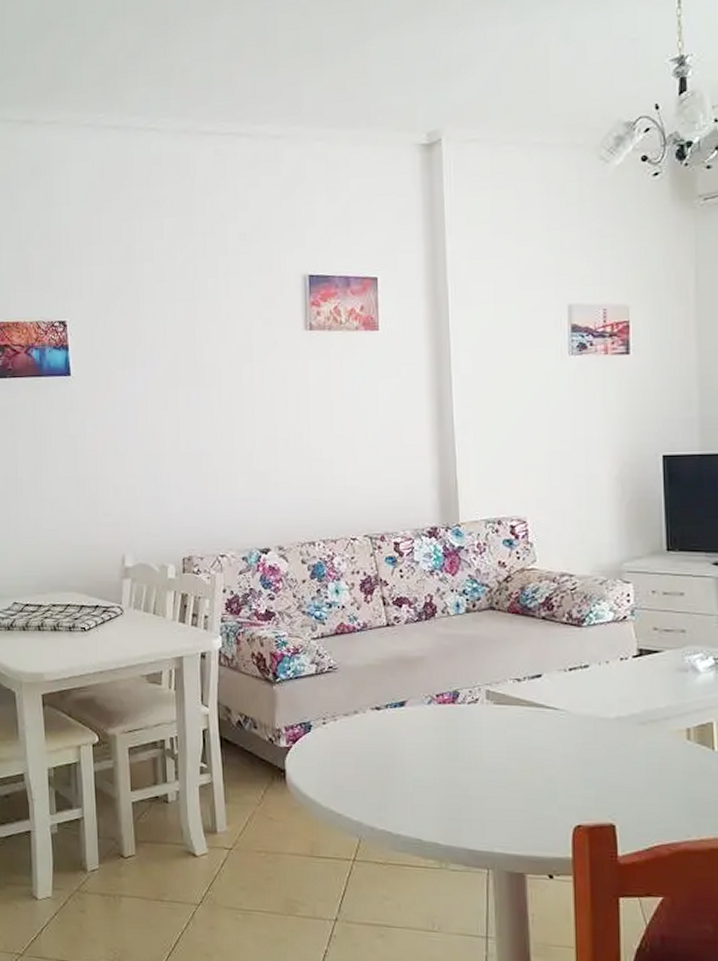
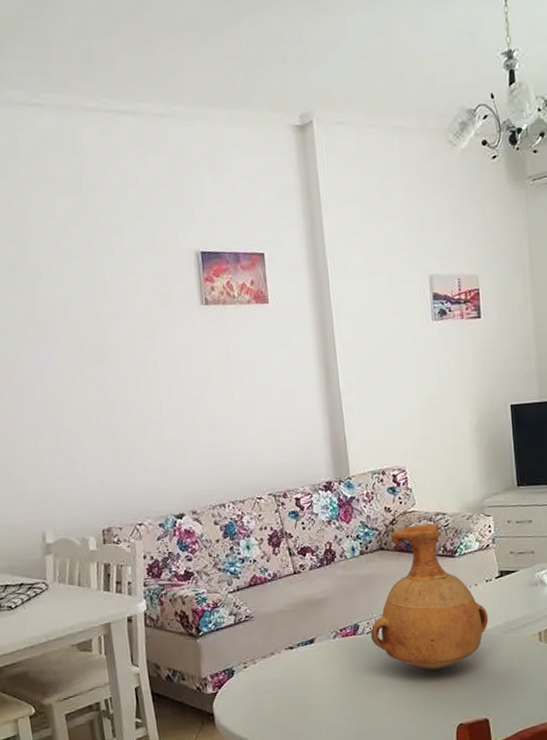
vase: none [472,585,621,759] -> present [370,523,489,672]

